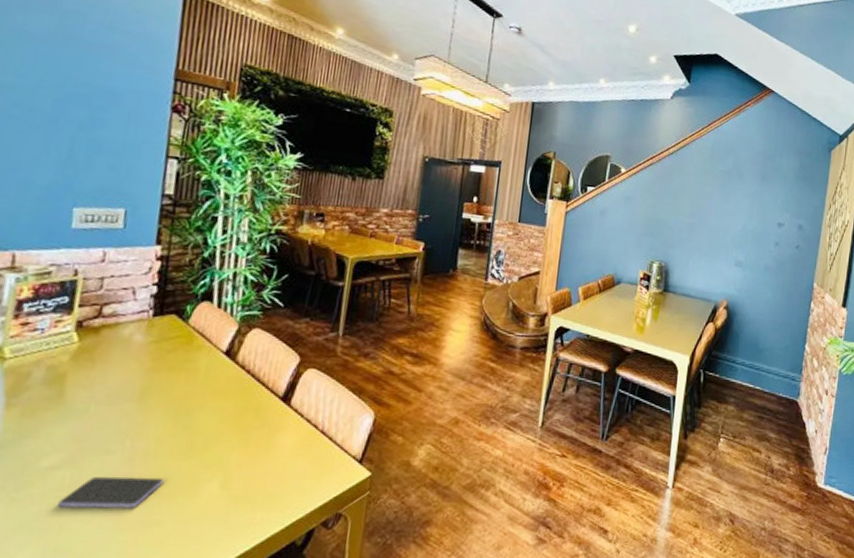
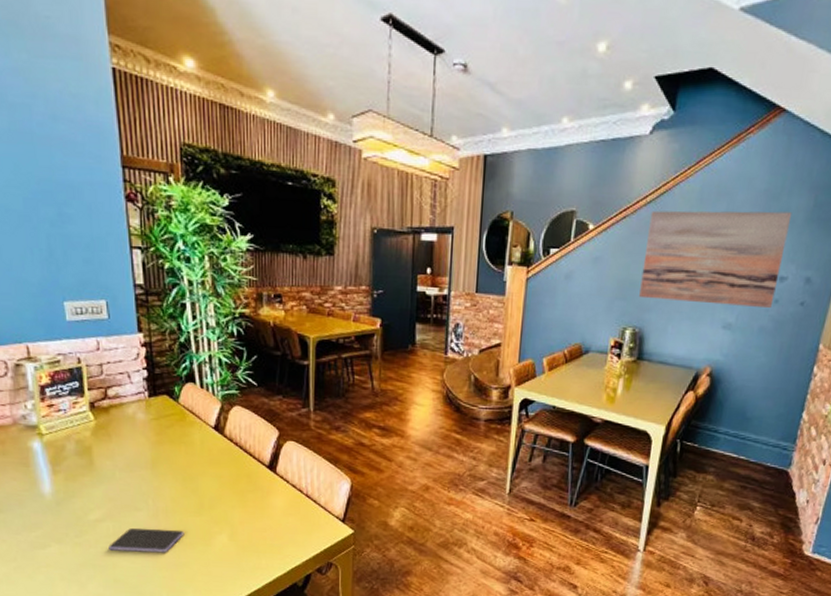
wall art: none [664,160,784,249] -> present [639,210,793,308]

